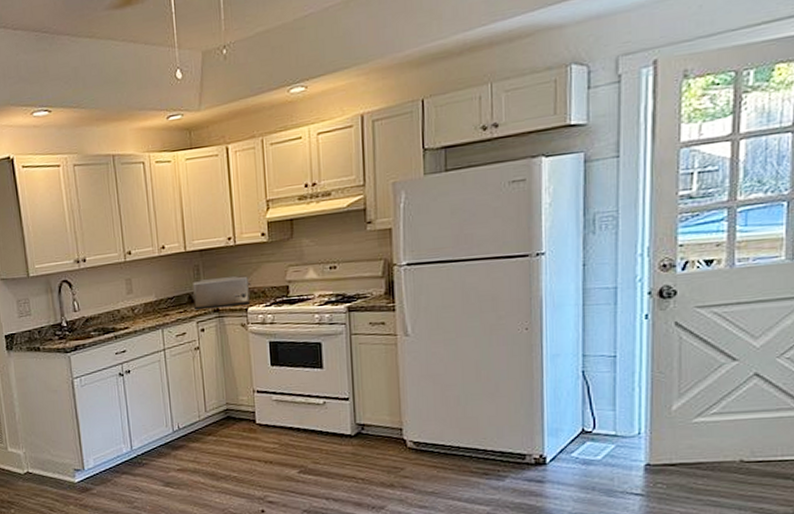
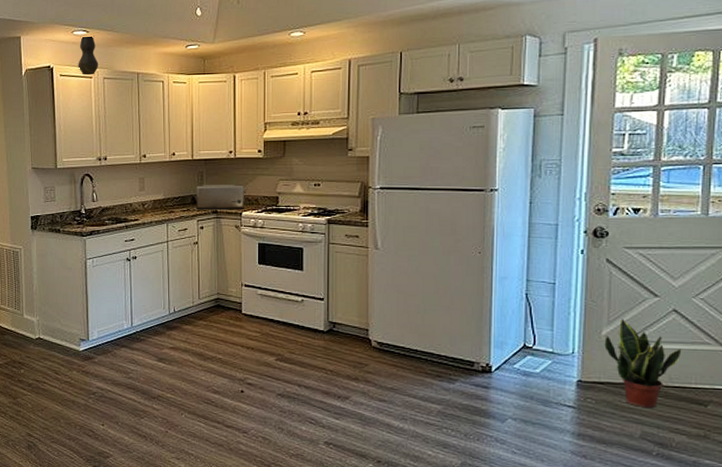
vase: none [41,115,67,164] -> present [78,36,99,75]
potted plant: none [675,389,766,488] -> present [604,318,682,408]

